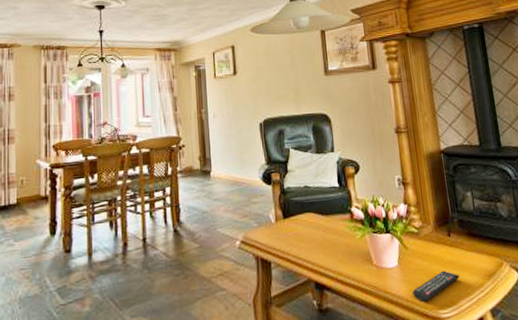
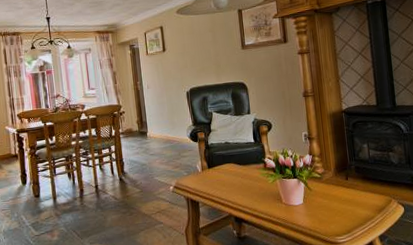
remote control: present [412,270,460,302] -> none [315,206,354,231]

